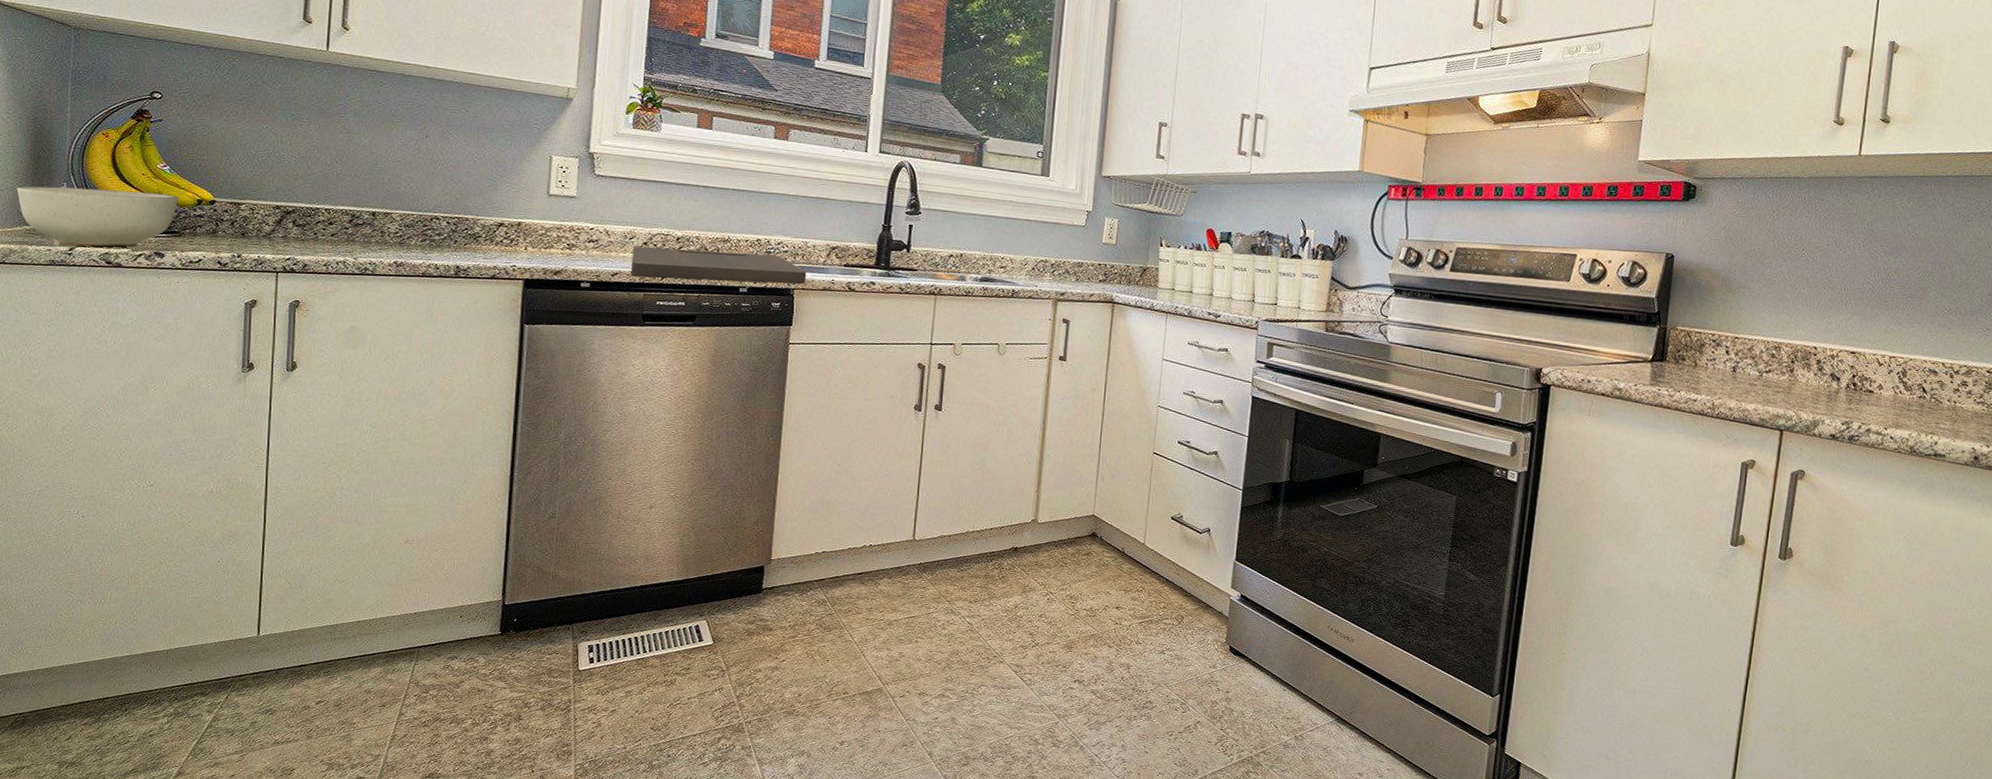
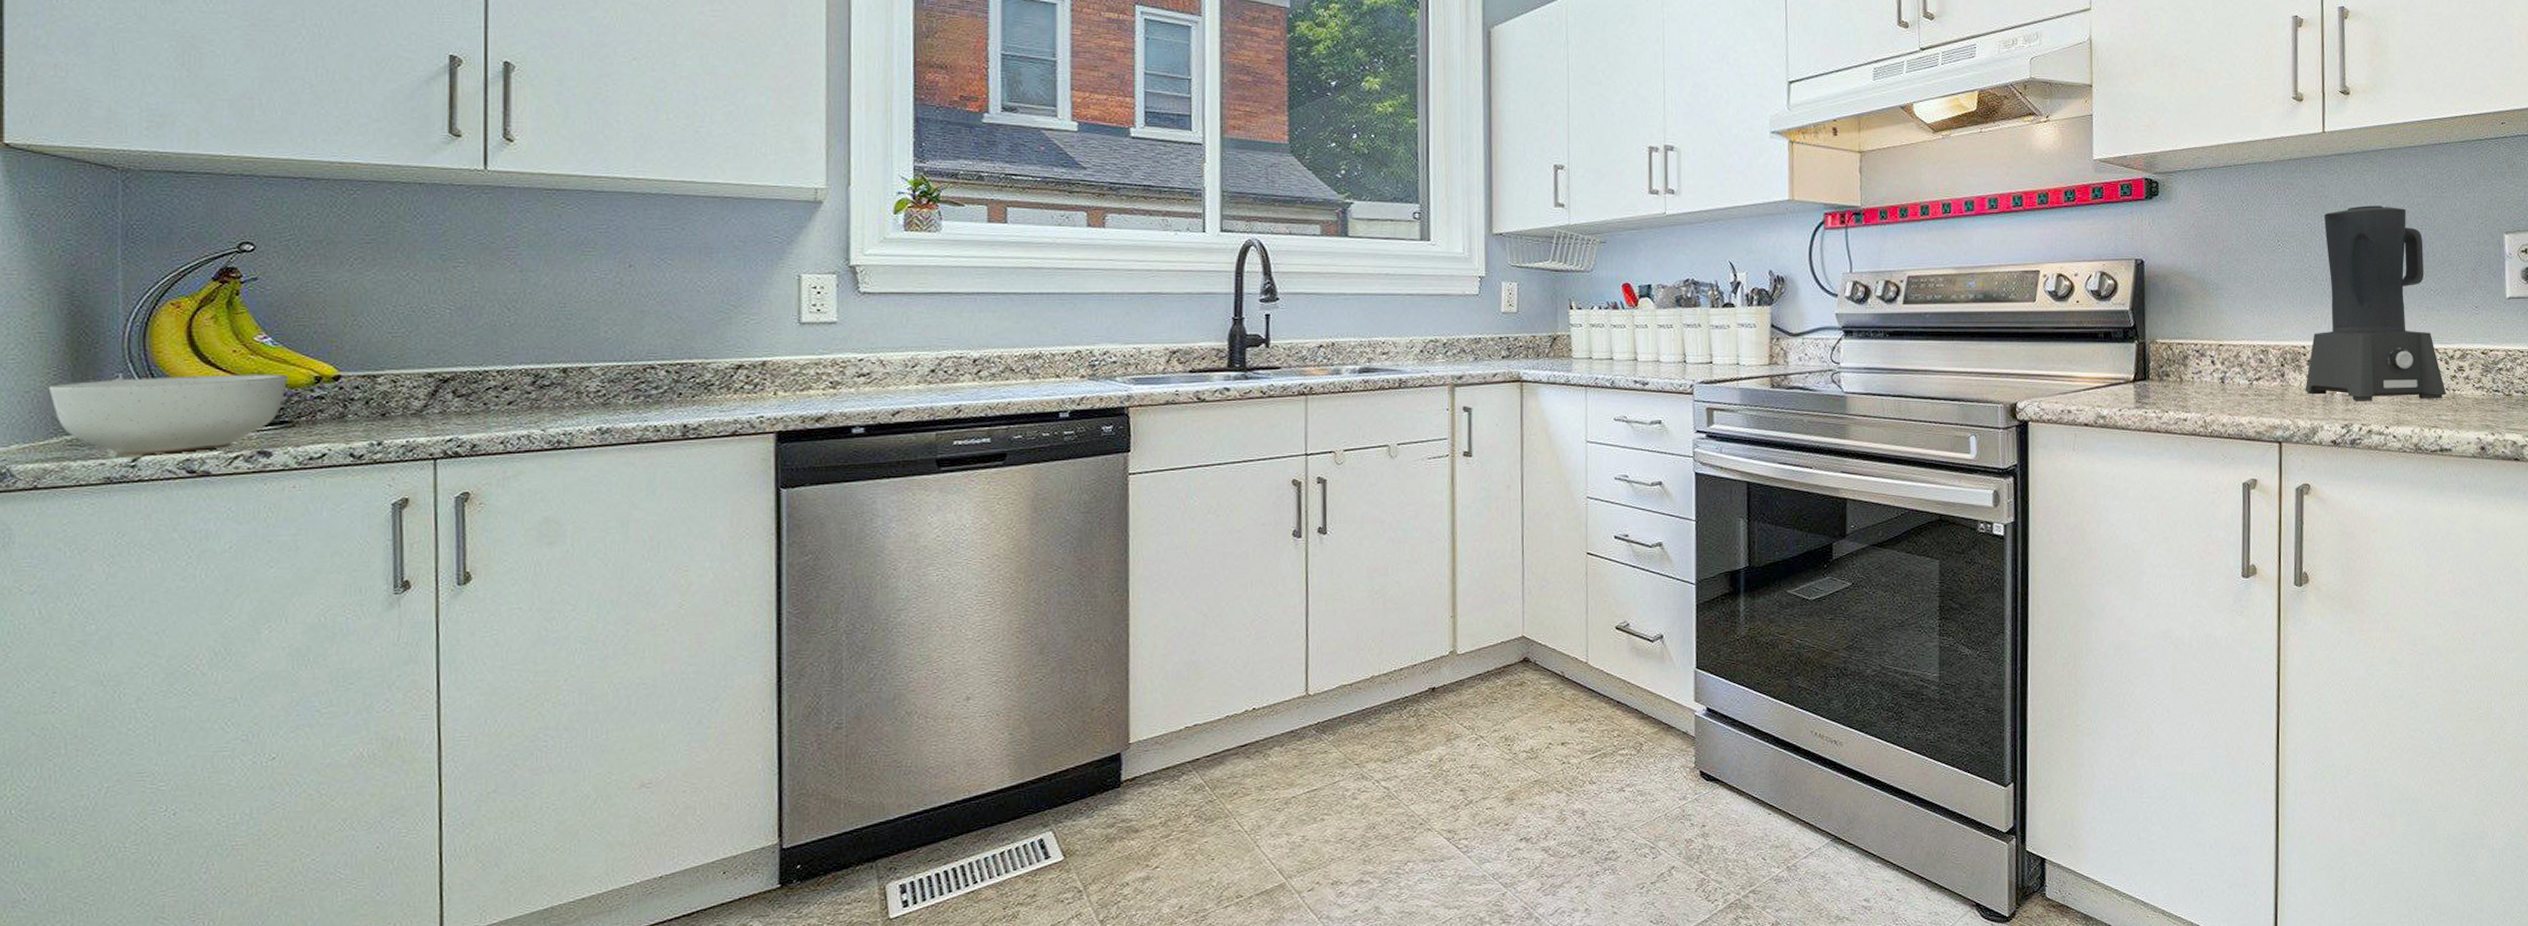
cutting board: present [631,246,807,285] -> none [917,368,1143,413]
blender: none [1811,226,1948,409] -> present [2305,205,2447,401]

